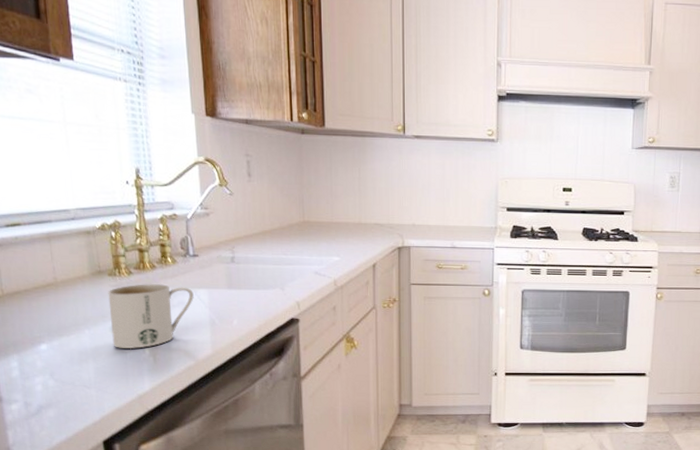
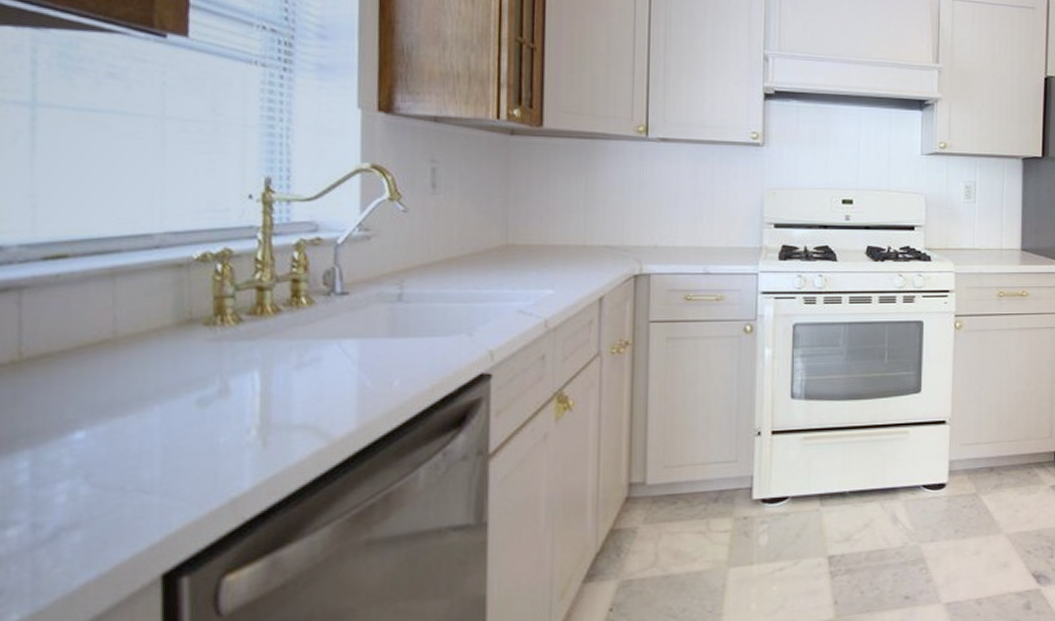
mug: present [108,284,194,350] -> none [198,334,336,431]

